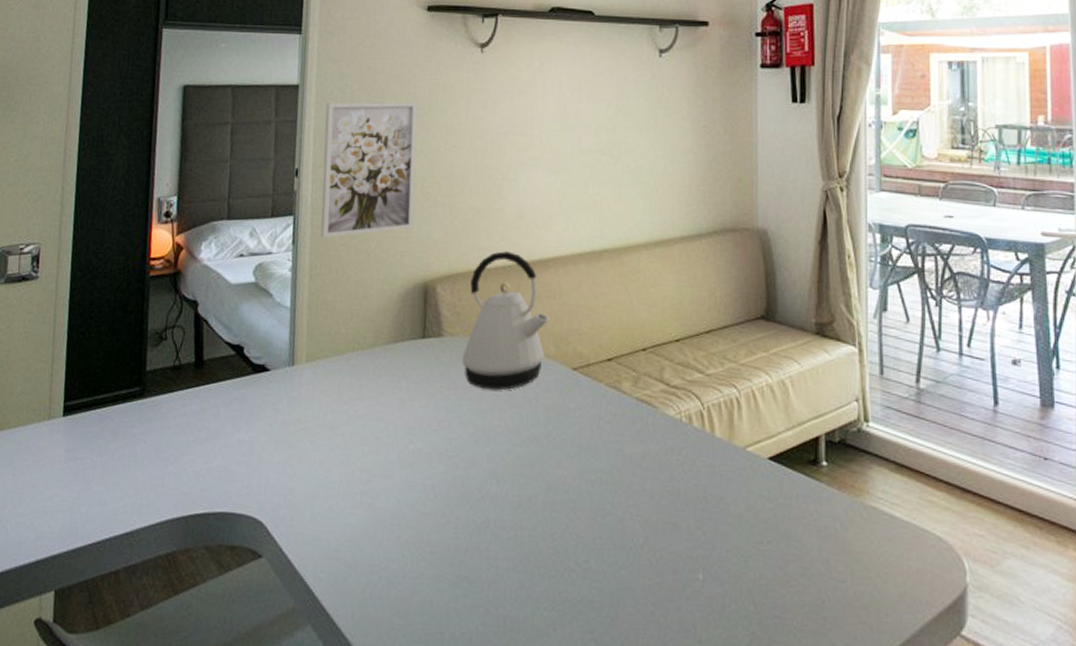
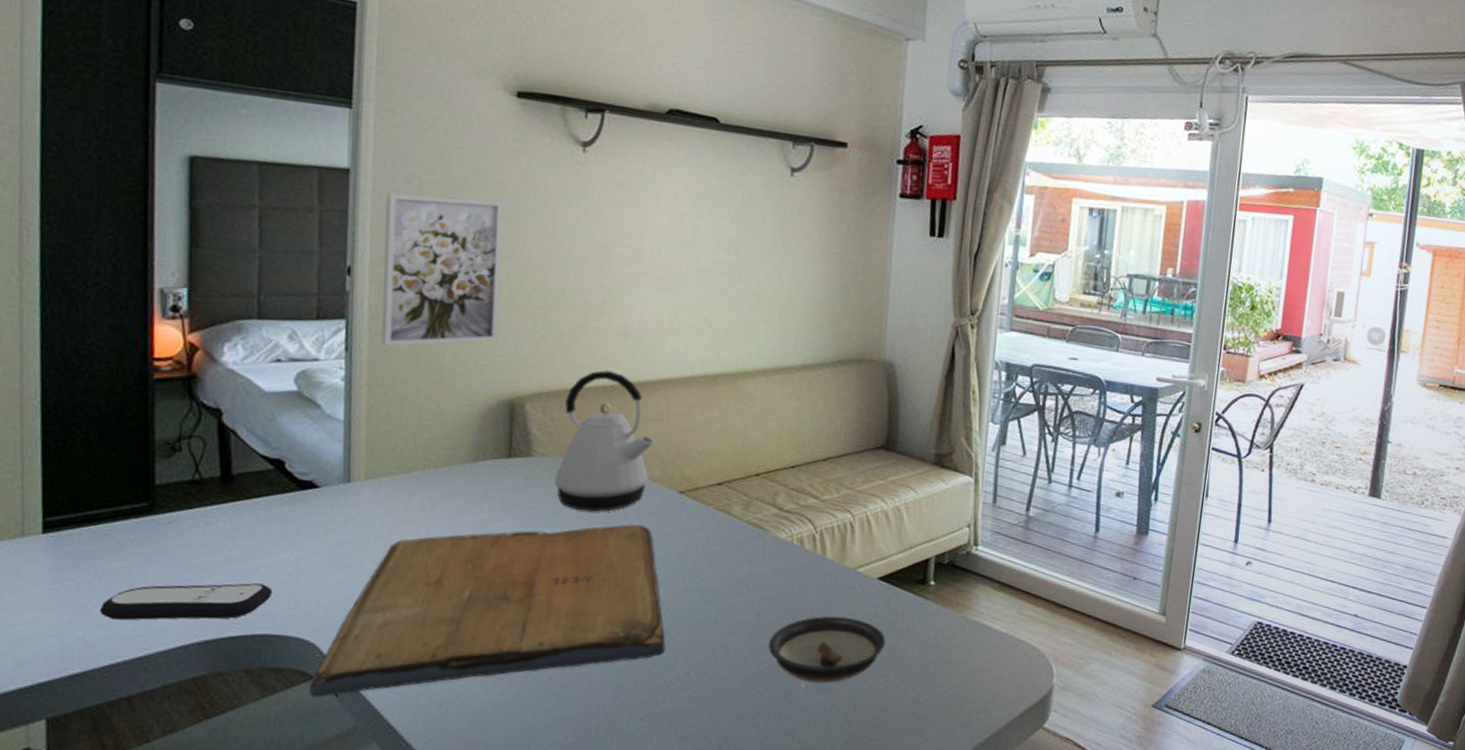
remote control: none [99,462,231,497] -> present [99,583,273,620]
religious icon: none [256,402,566,576] -> present [308,524,666,698]
saucer: none [663,499,782,575] -> present [768,616,886,683]

